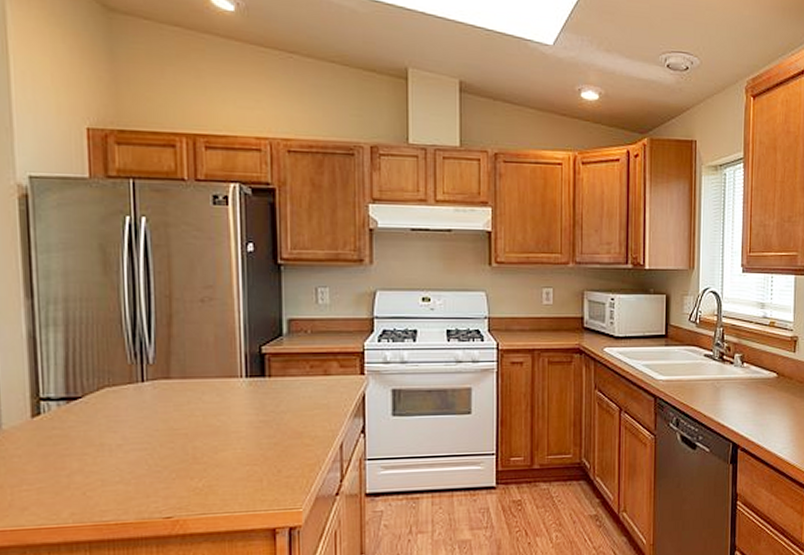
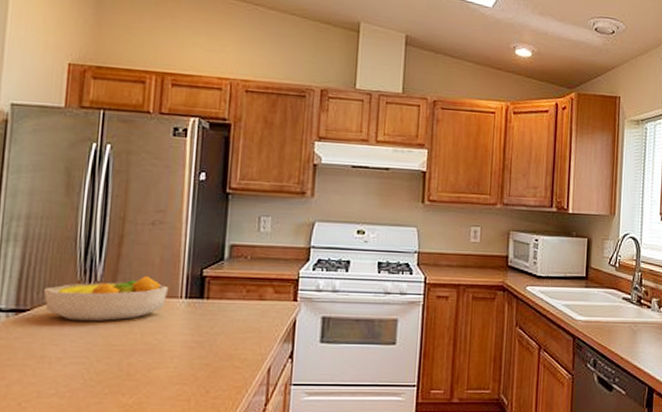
fruit bowl: none [94,355,226,406] -> present [44,275,168,321]

